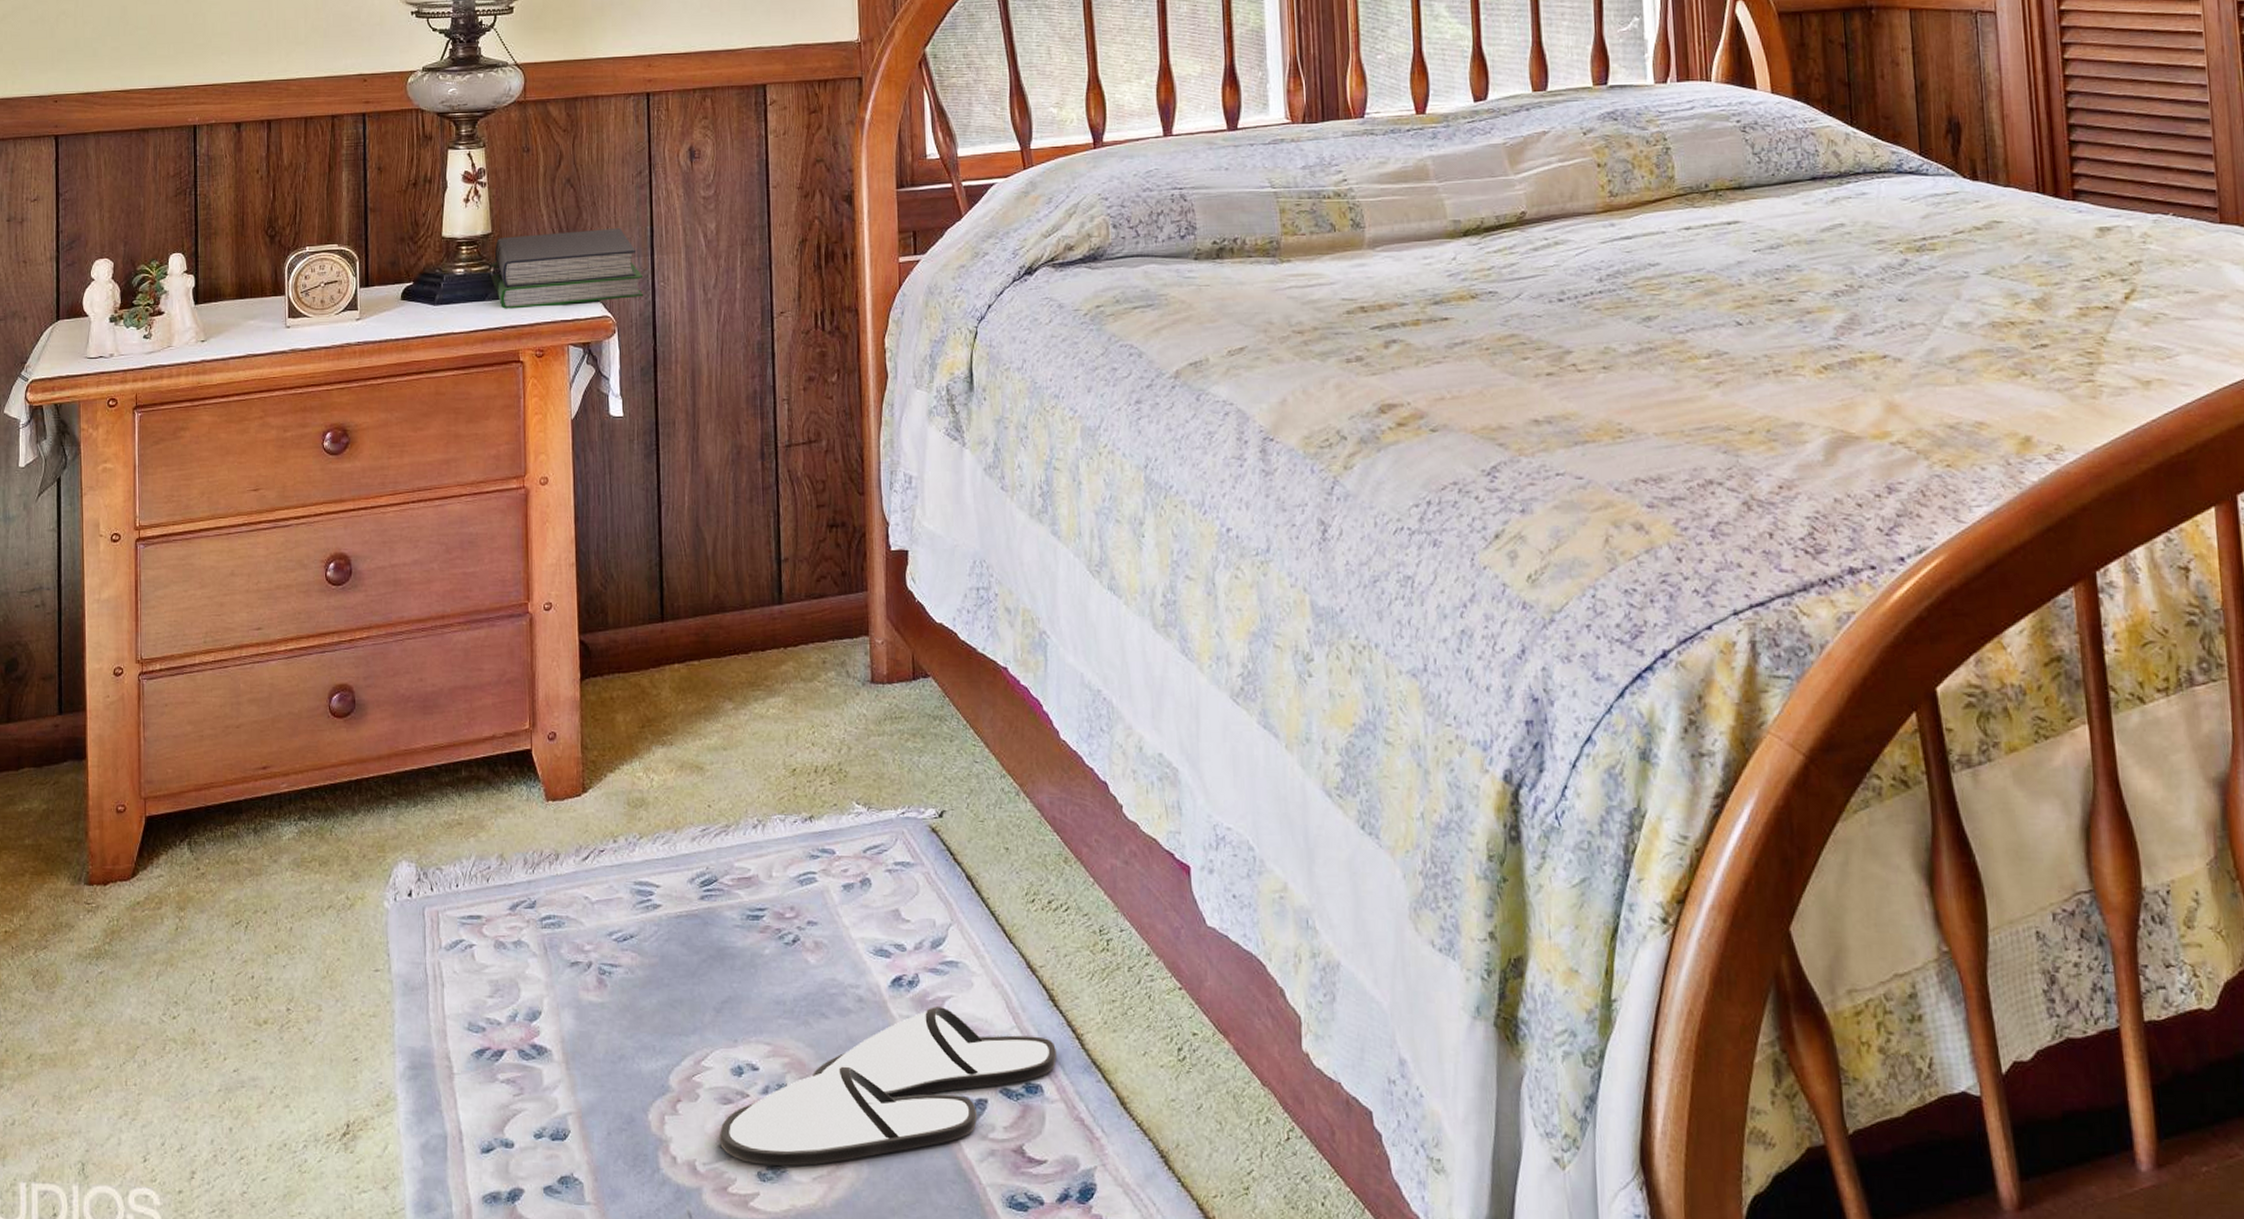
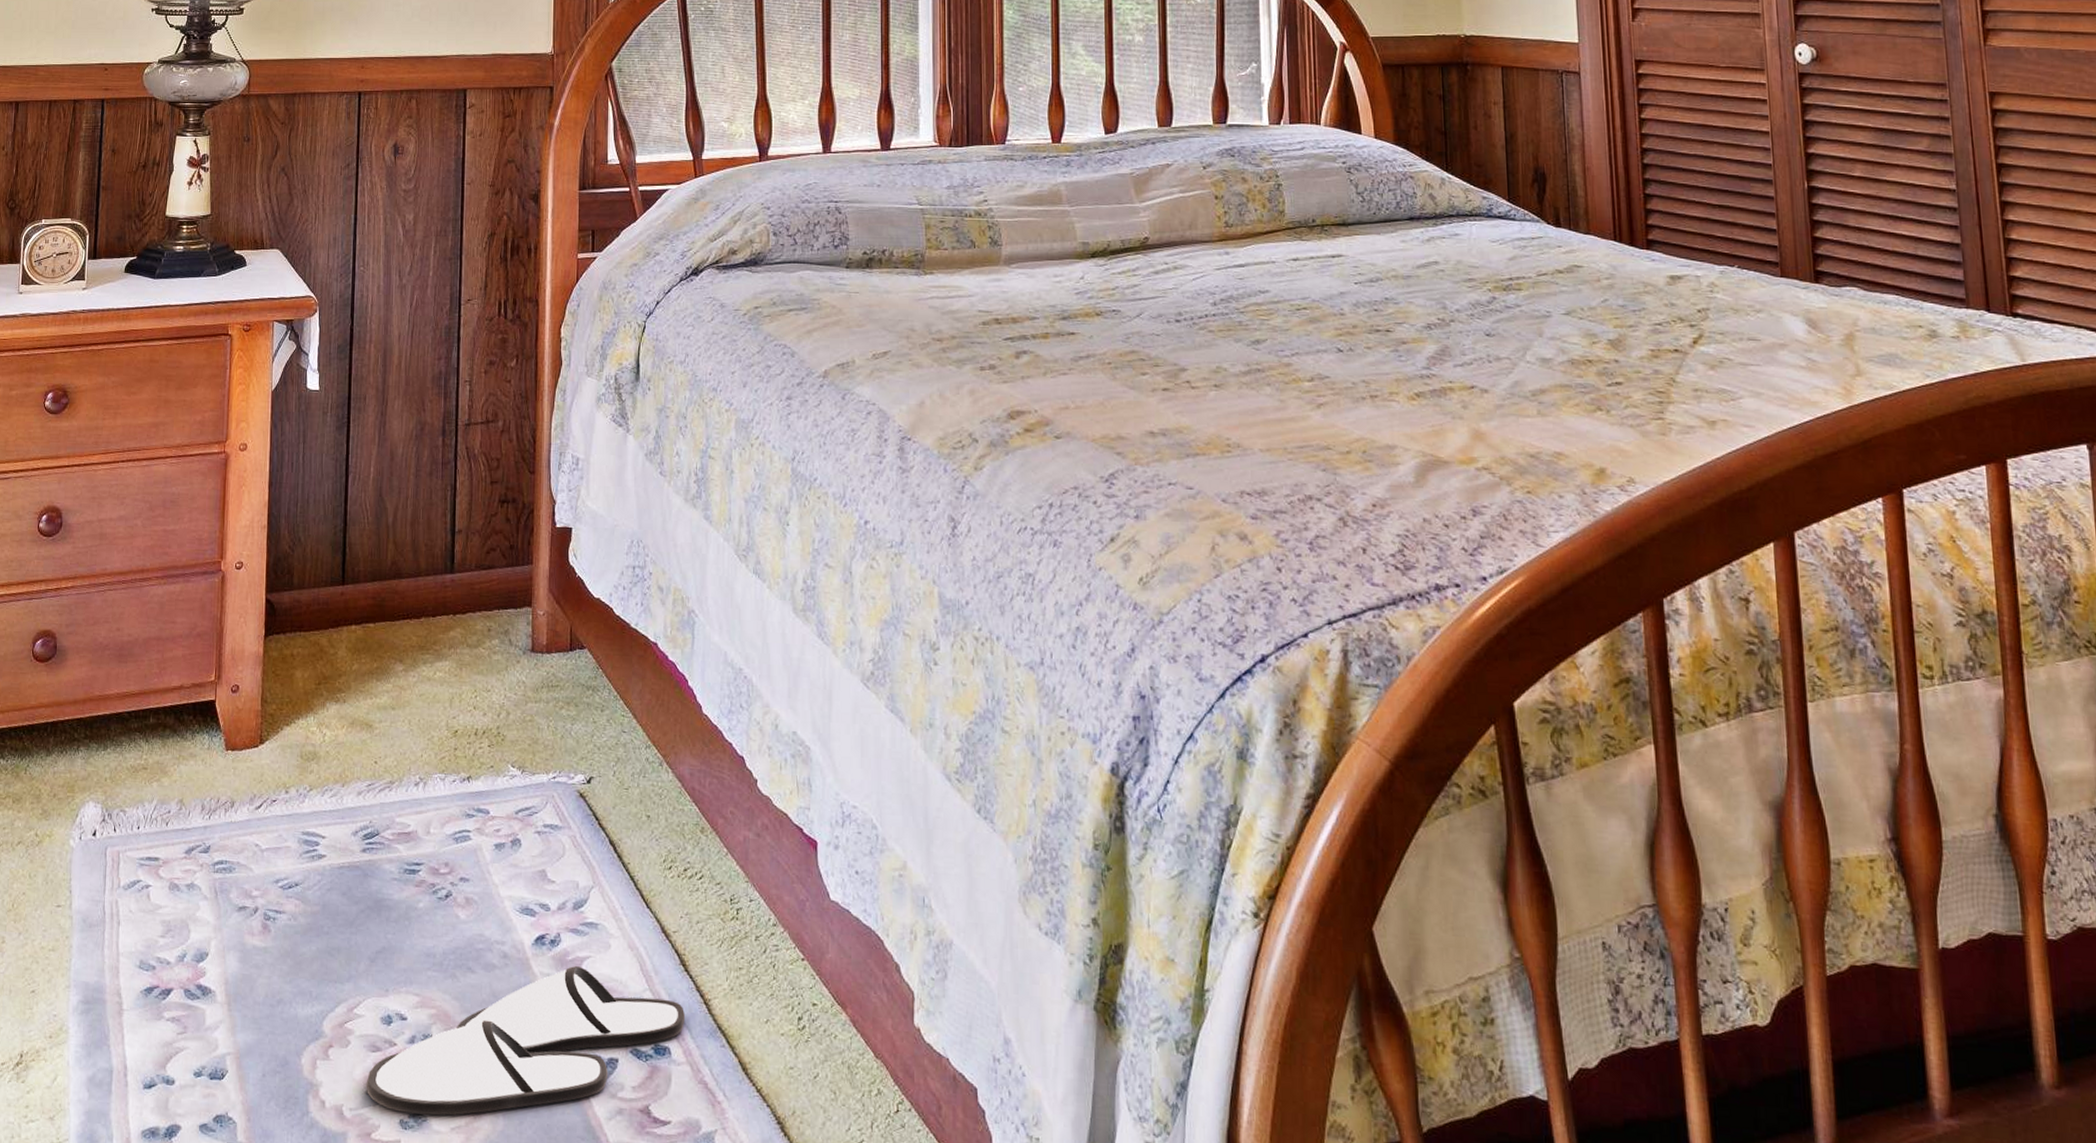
book: present [490,228,644,309] -> none [206,215,346,286]

